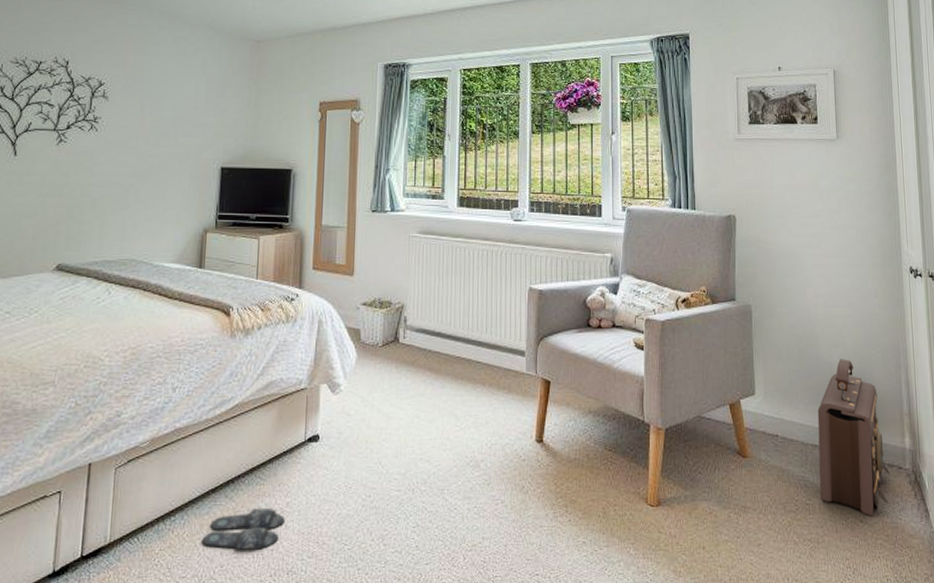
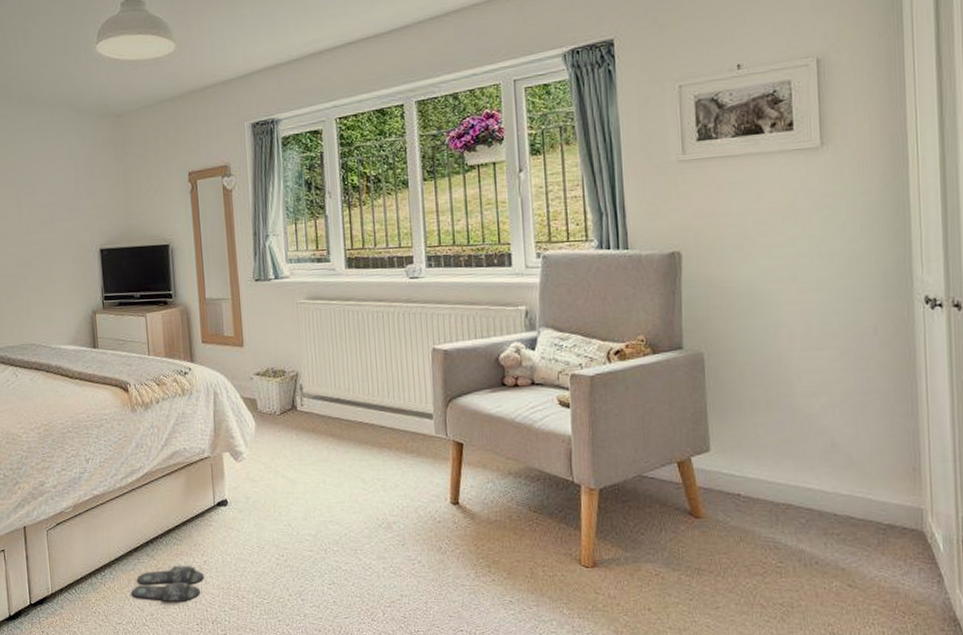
suitcase: present [817,359,891,517] -> none [792,408,891,581]

